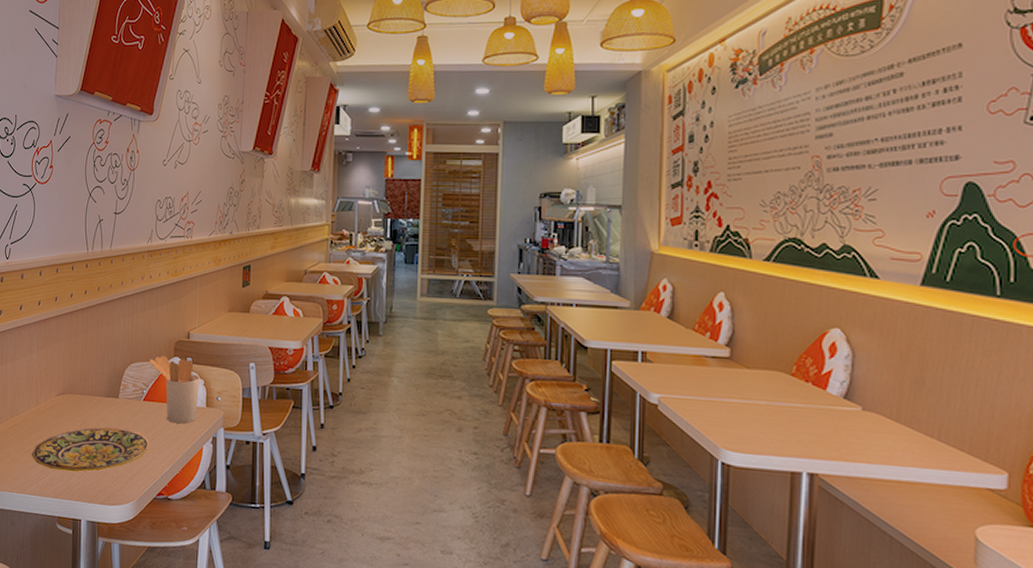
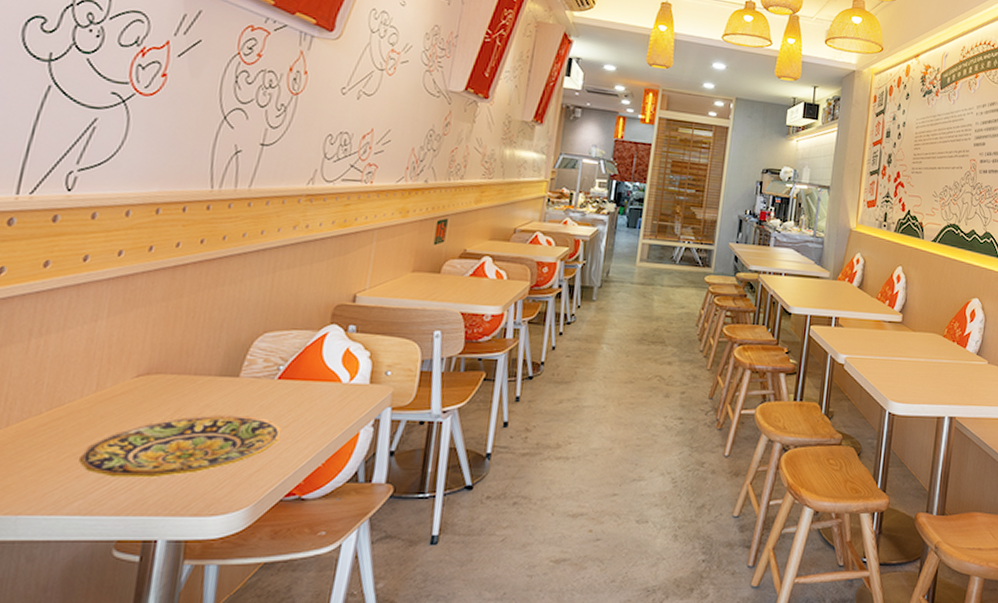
utensil holder: present [149,356,201,424] -> none [293,323,366,406]

